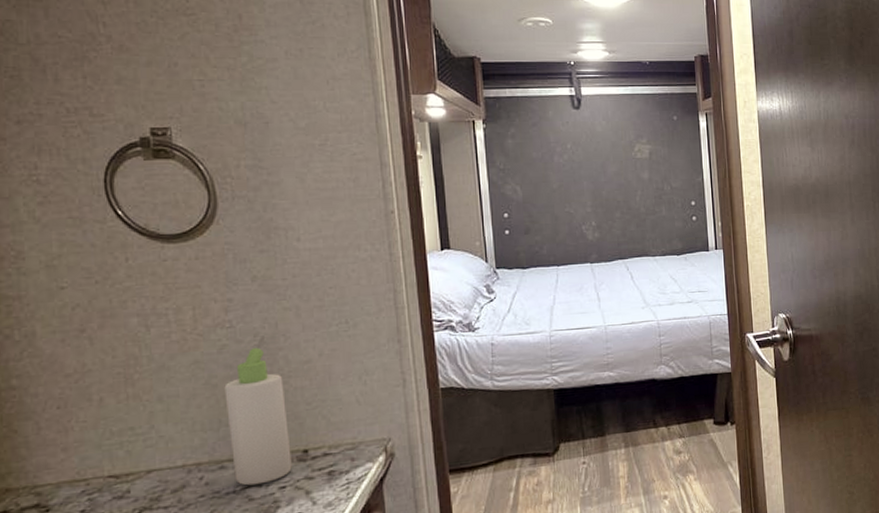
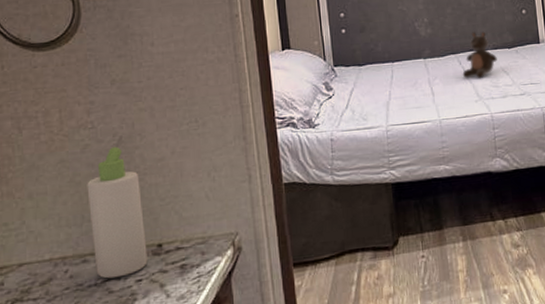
stuffed bear: none [629,237,666,286] -> present [462,31,497,79]

